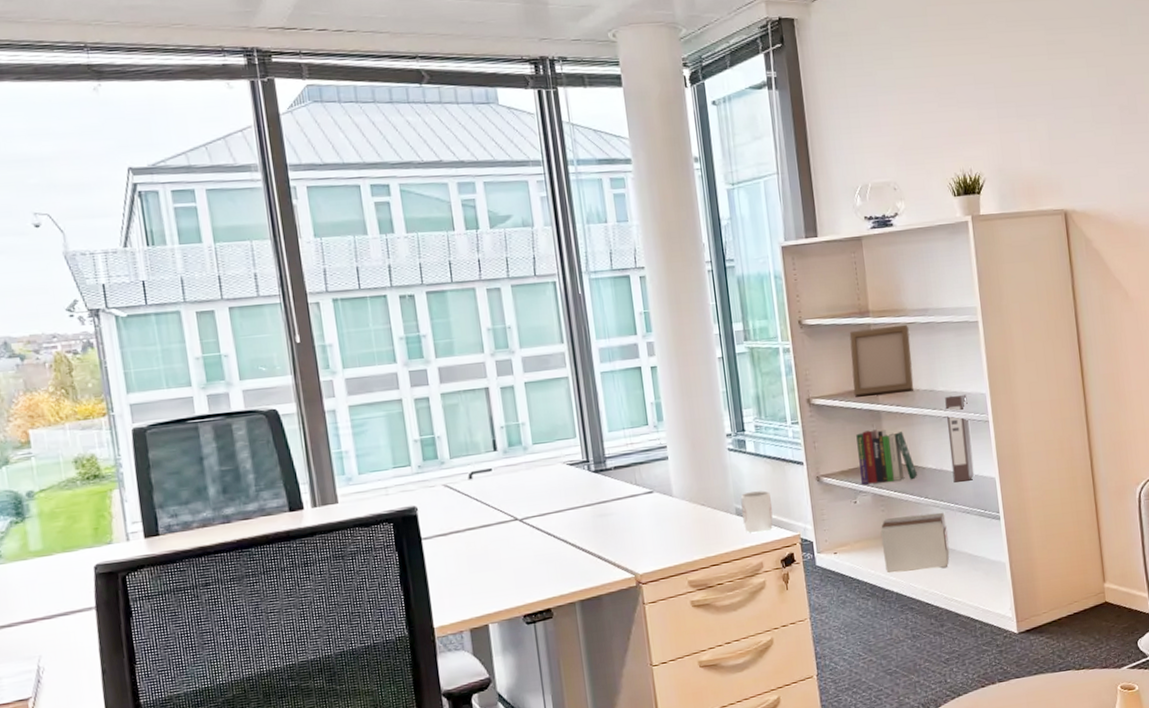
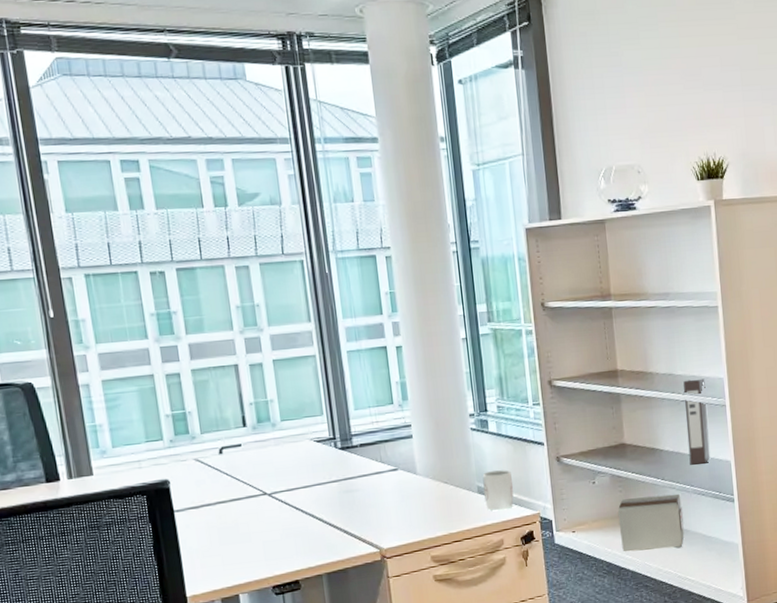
photo frame: present [849,324,914,398] -> none [591,308,653,381]
books: present [856,429,917,485] -> none [596,412,655,466]

